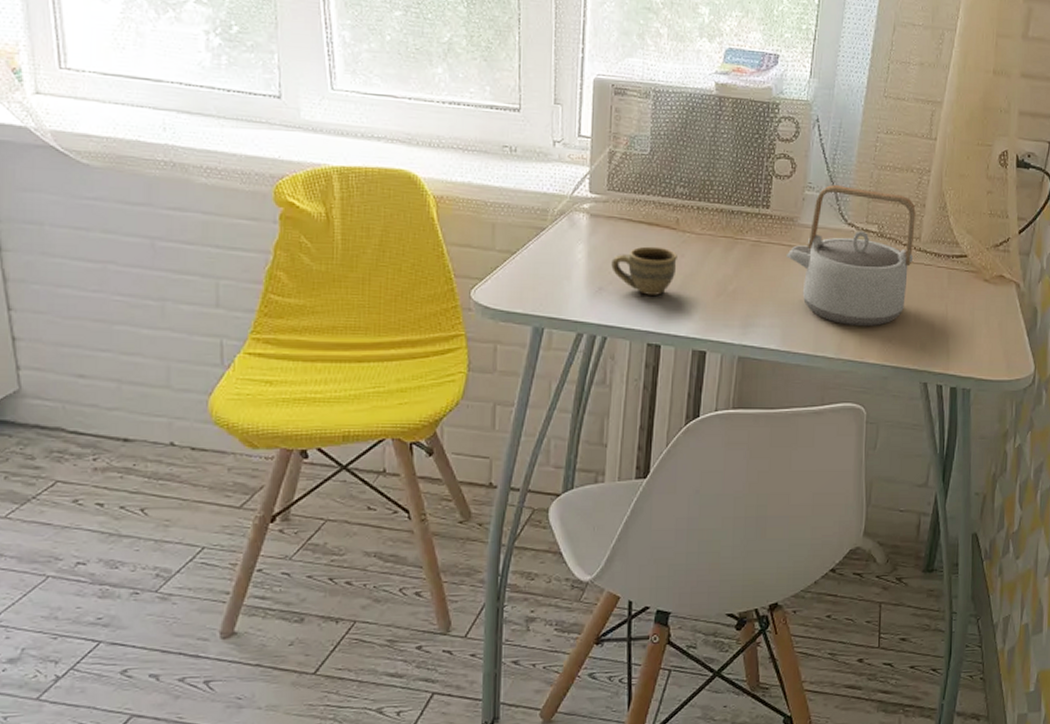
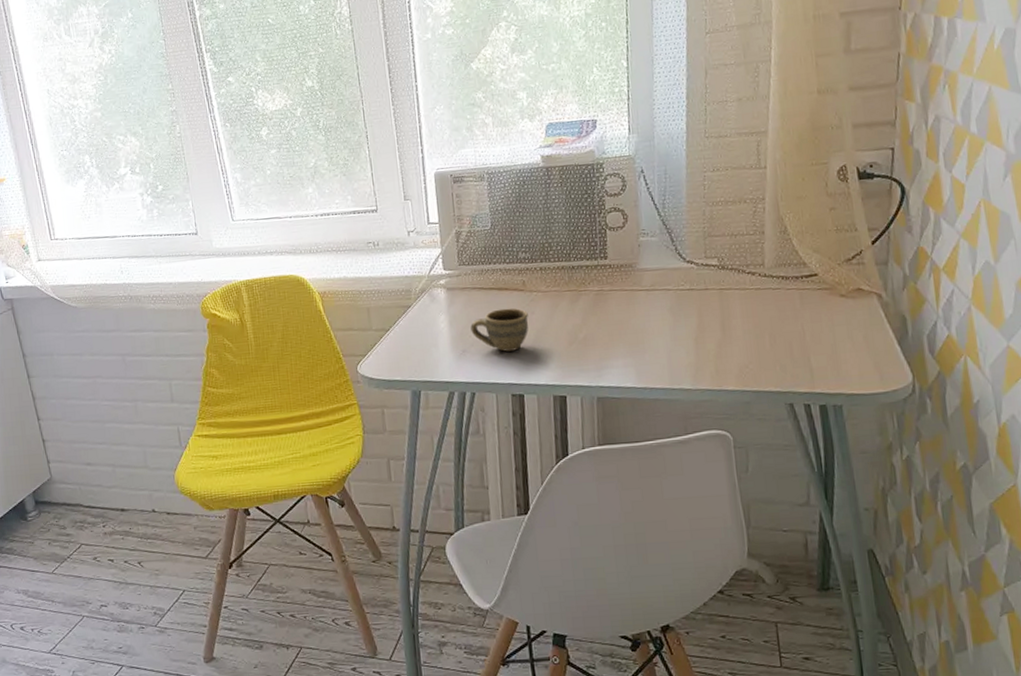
teapot: present [787,185,916,327] -> none [630,226,759,357]

